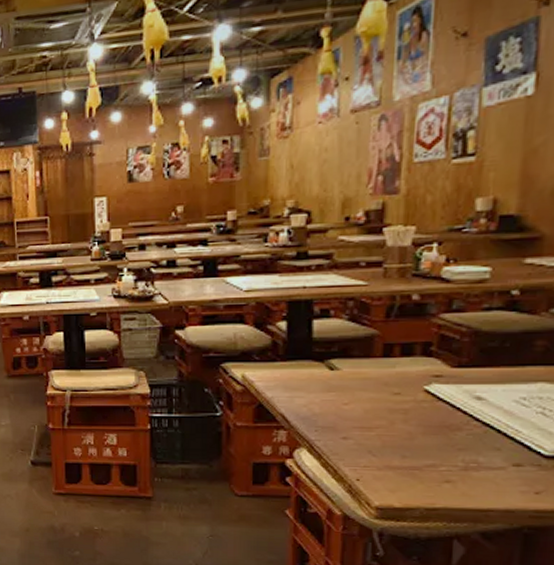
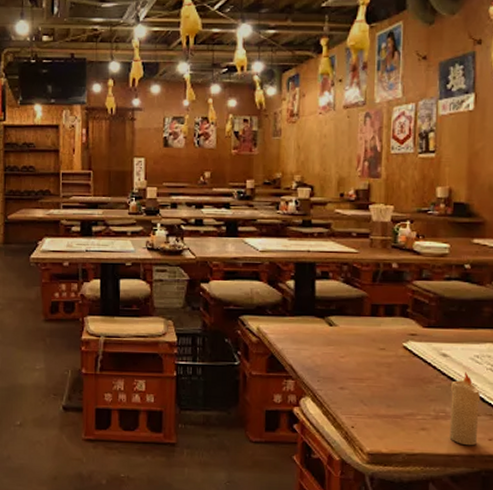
candle: none [482,417,527,500] -> present [449,372,481,446]

